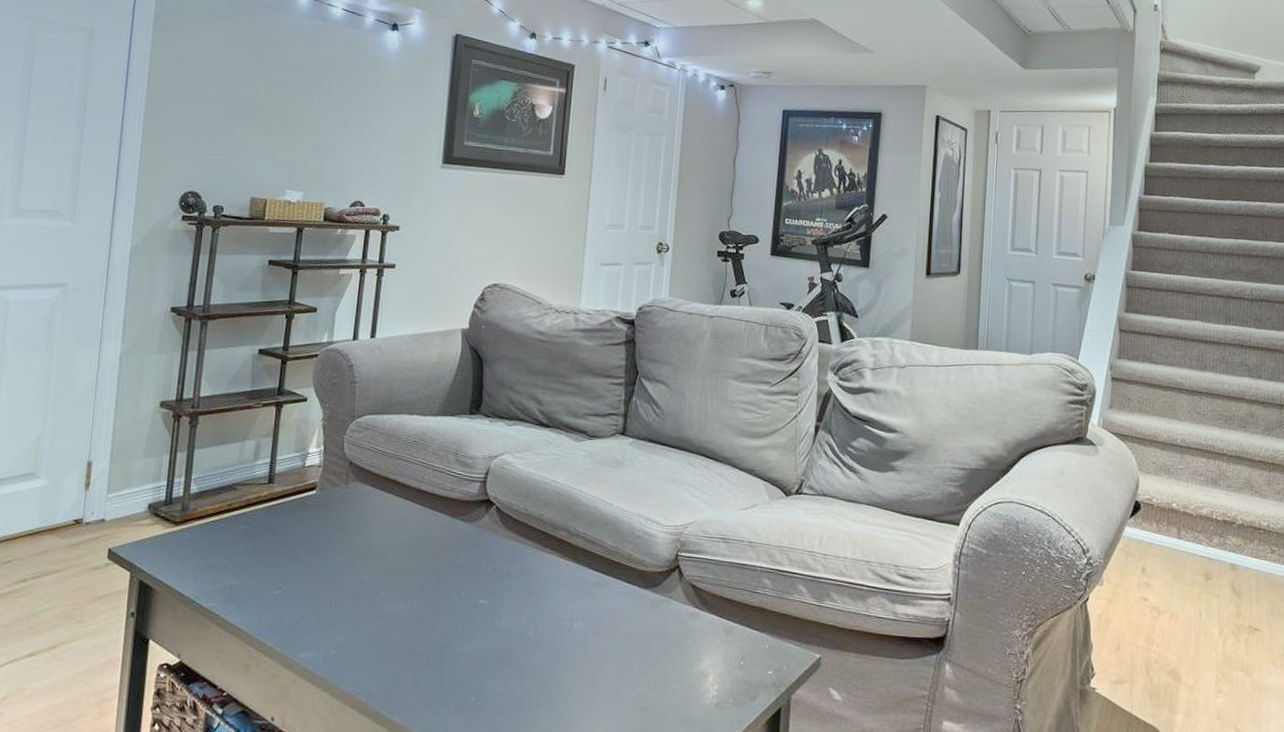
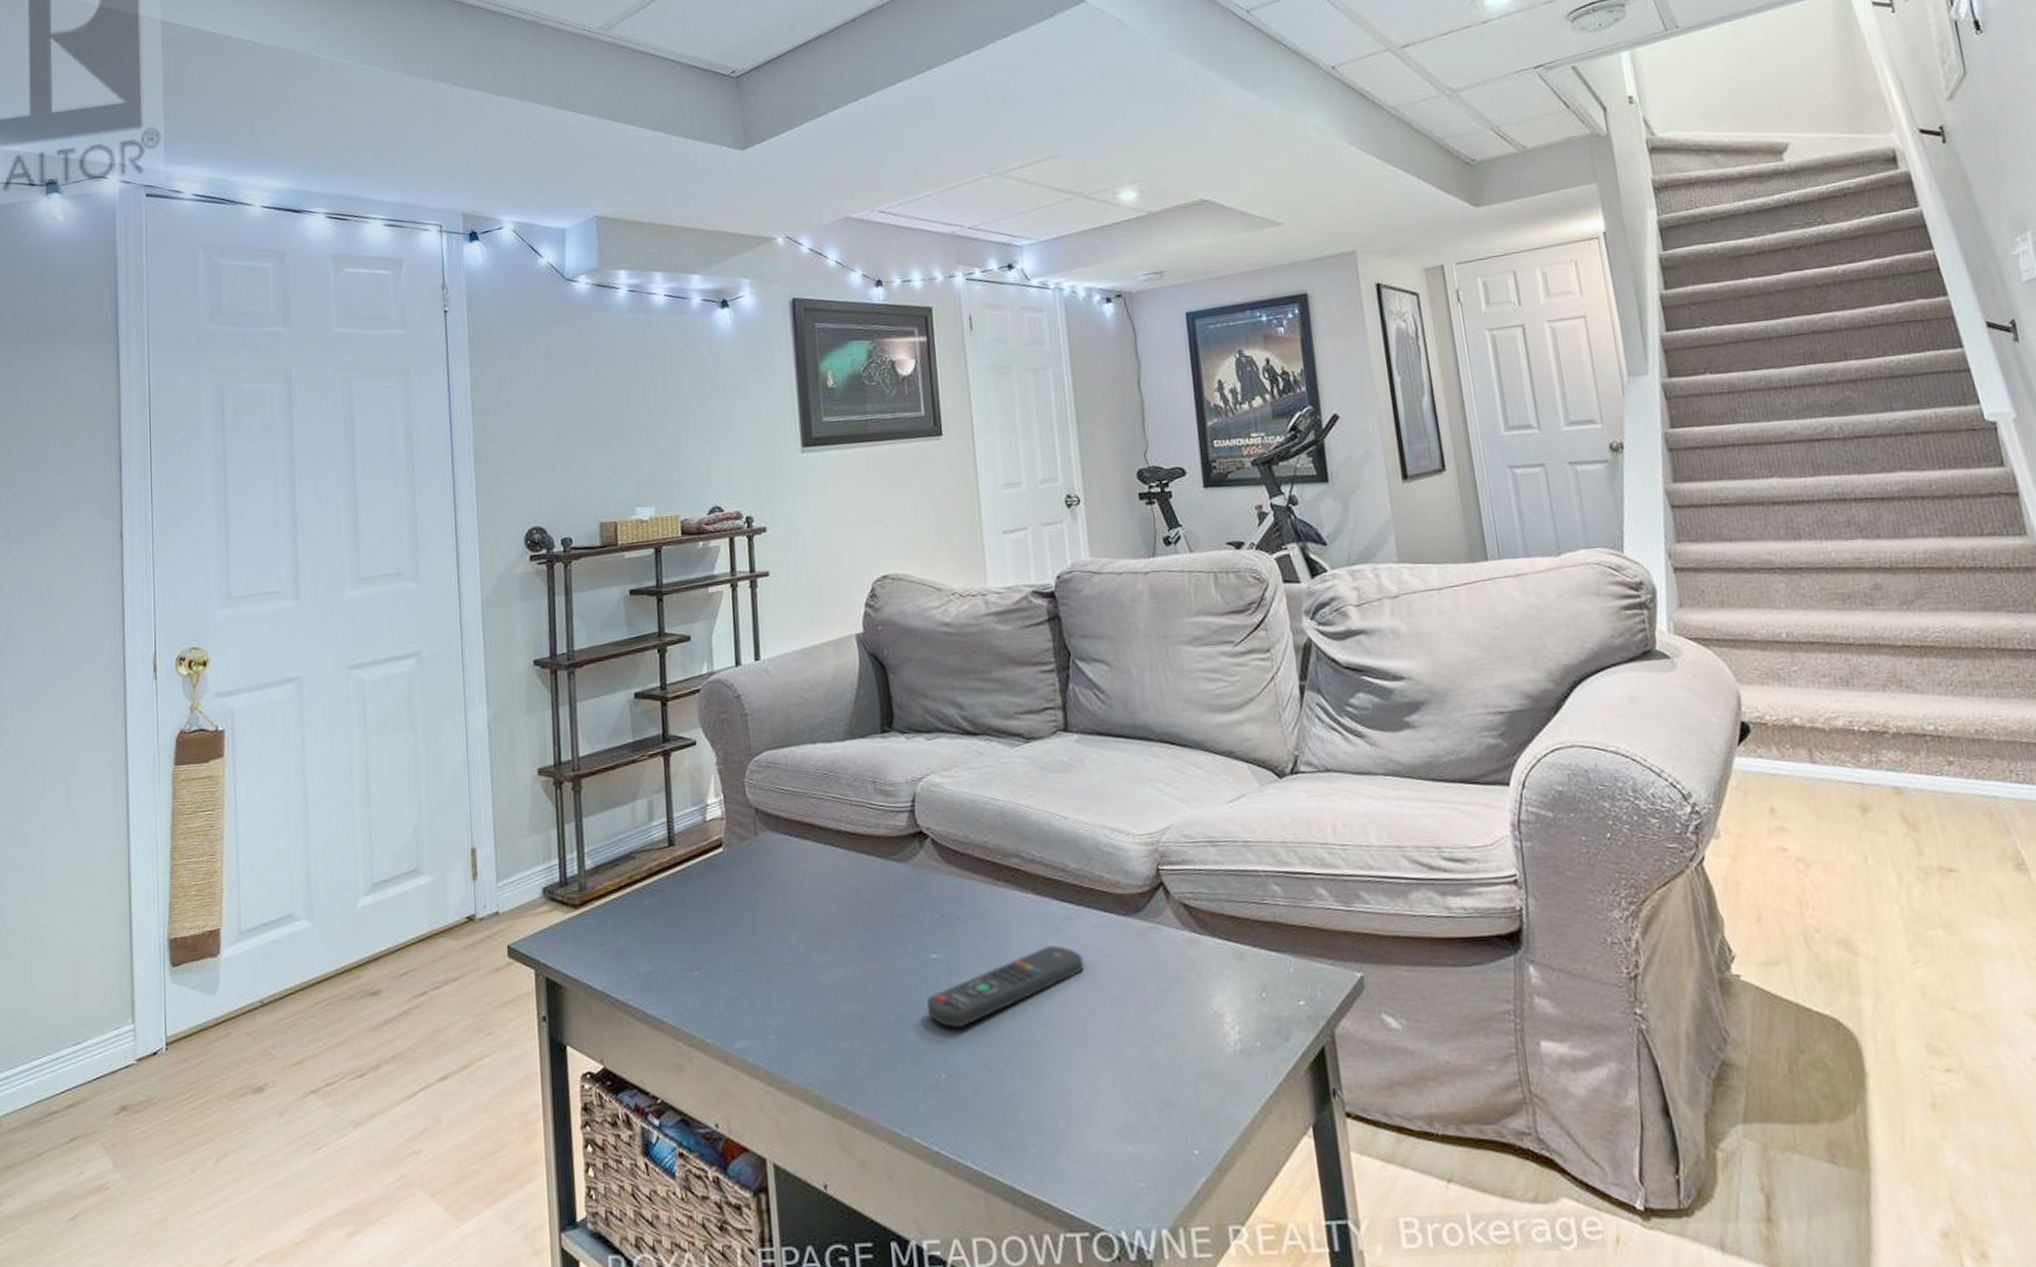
remote control: none [469,605,604,662] -> present [927,945,1084,1028]

